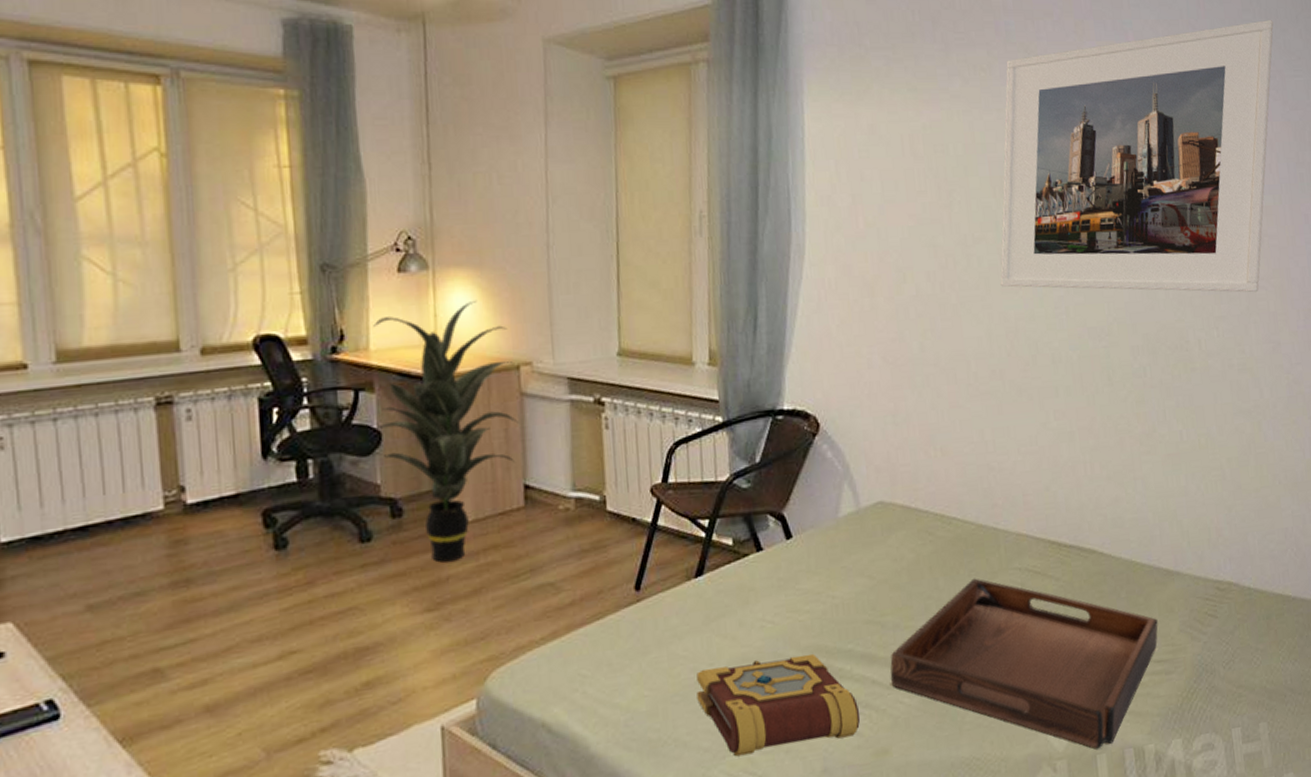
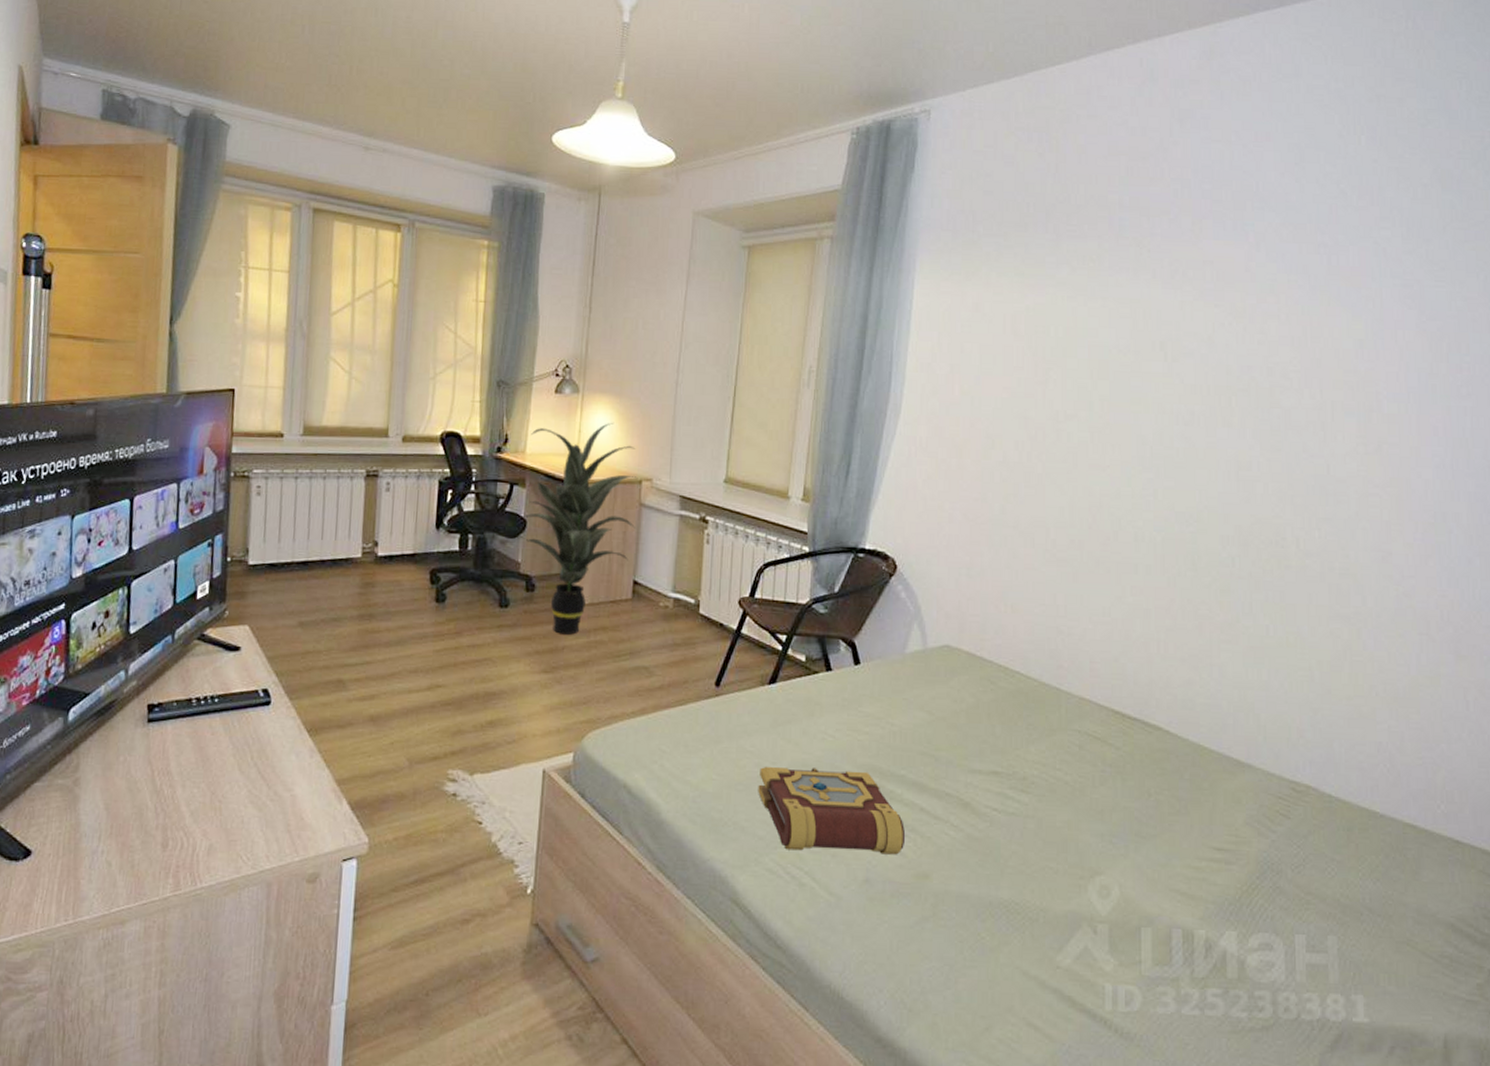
serving tray: present [890,578,1159,749] -> none [938,732,1222,922]
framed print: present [1000,20,1274,293] -> none [1088,229,1416,499]

